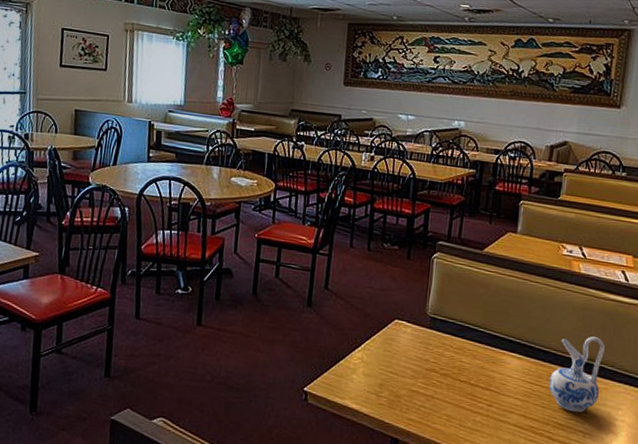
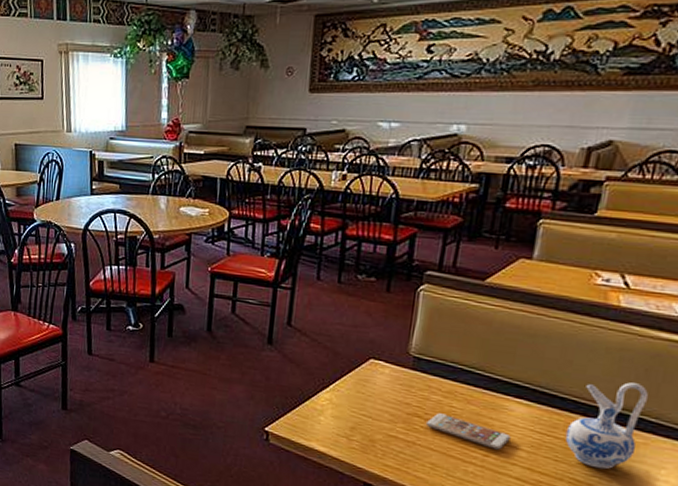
smartphone: none [441,368,508,400] -> present [425,413,511,450]

